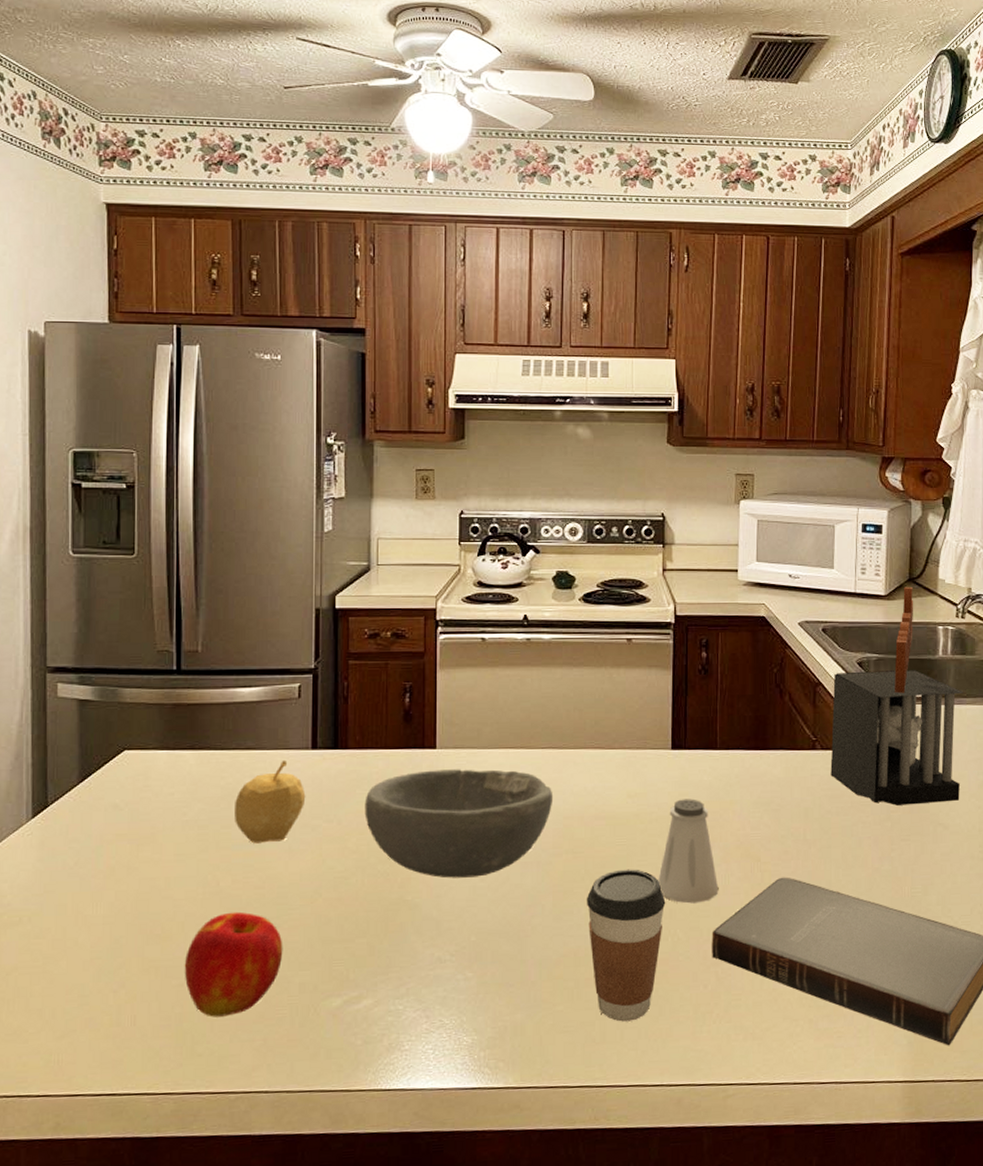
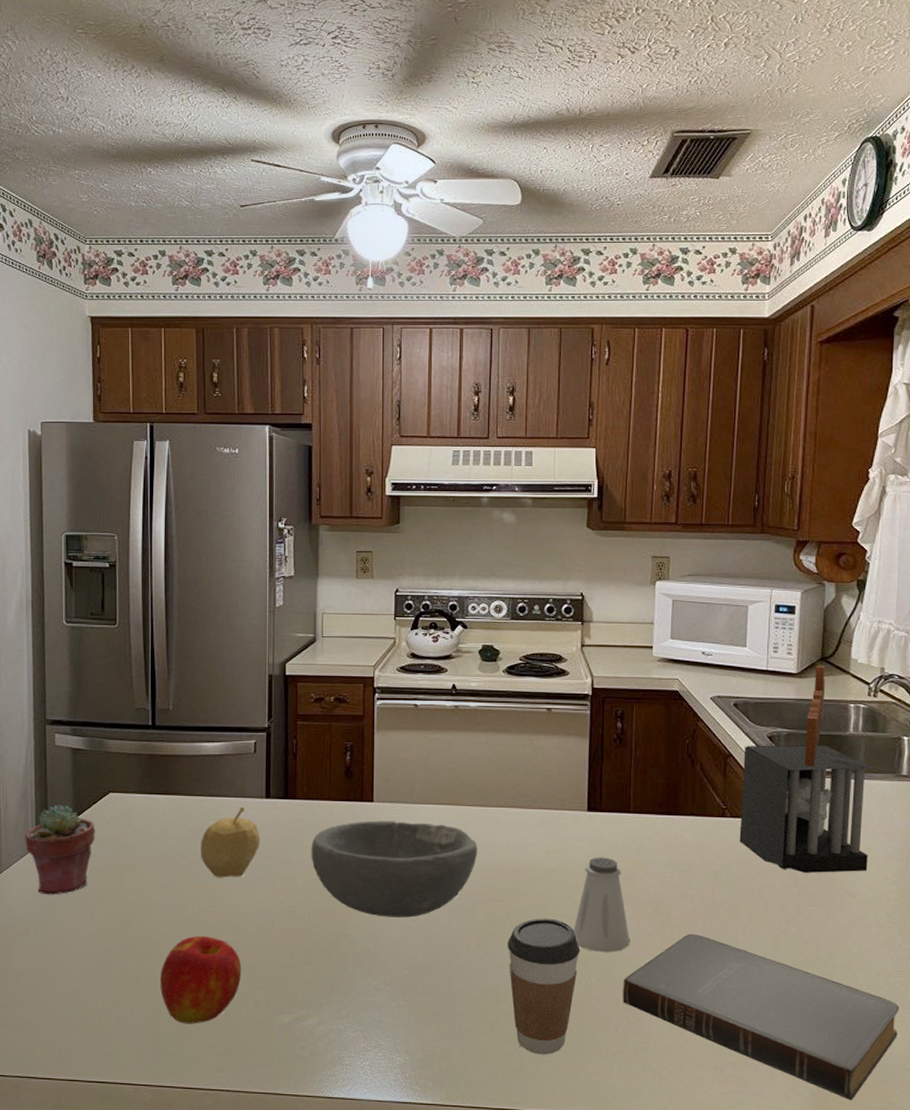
potted succulent: none [18,766,107,875] -> present [25,804,96,895]

